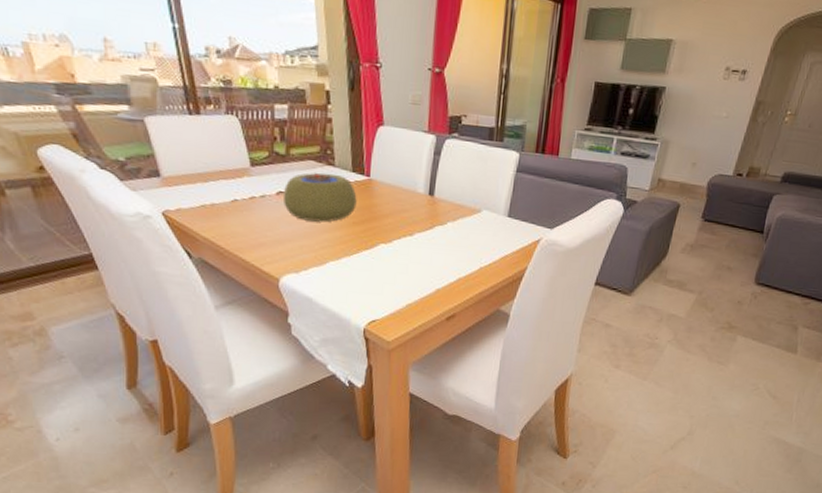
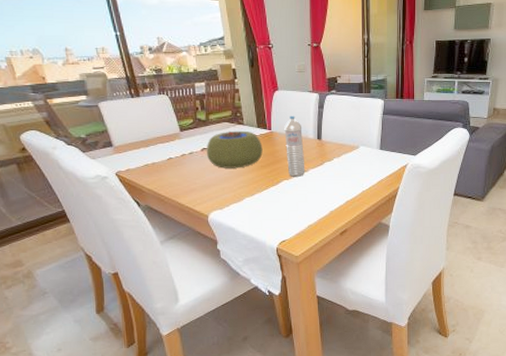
water bottle: none [386,160,411,241] -> present [284,115,306,177]

